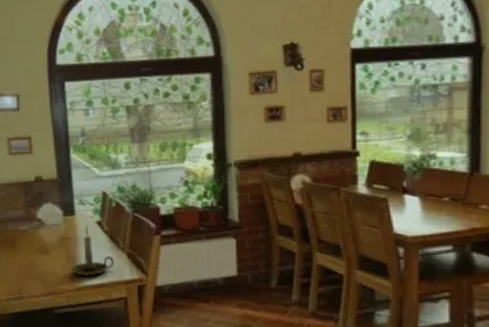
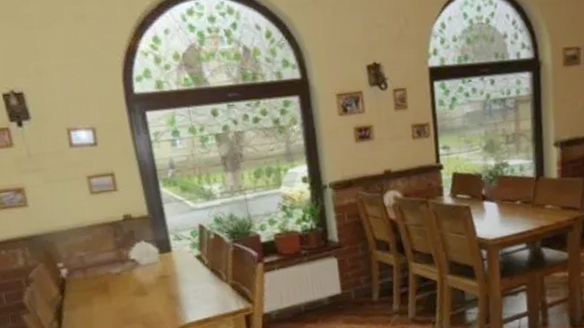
candle holder: present [70,224,115,276] -> none [173,260,219,313]

